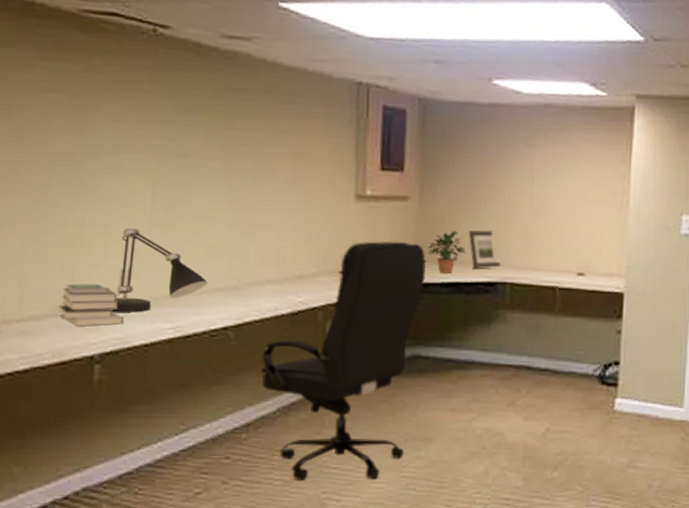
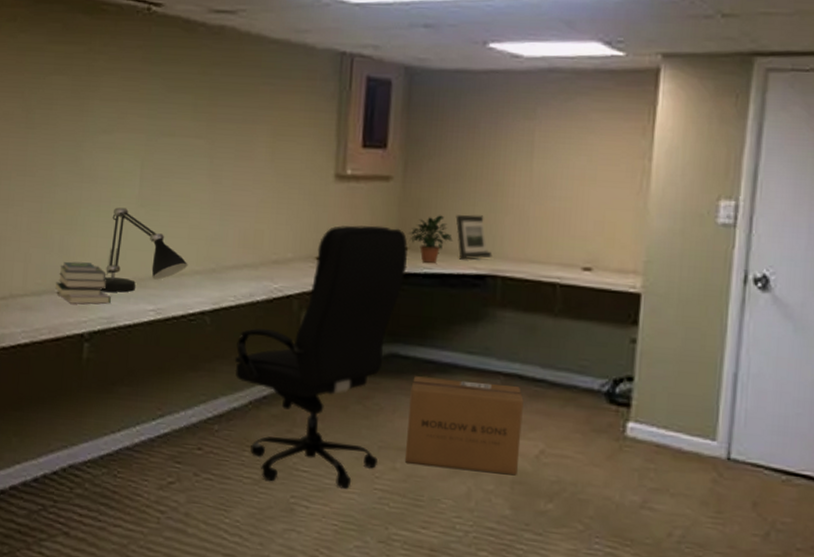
box: none [429,374,531,452] -> present [405,376,524,476]

